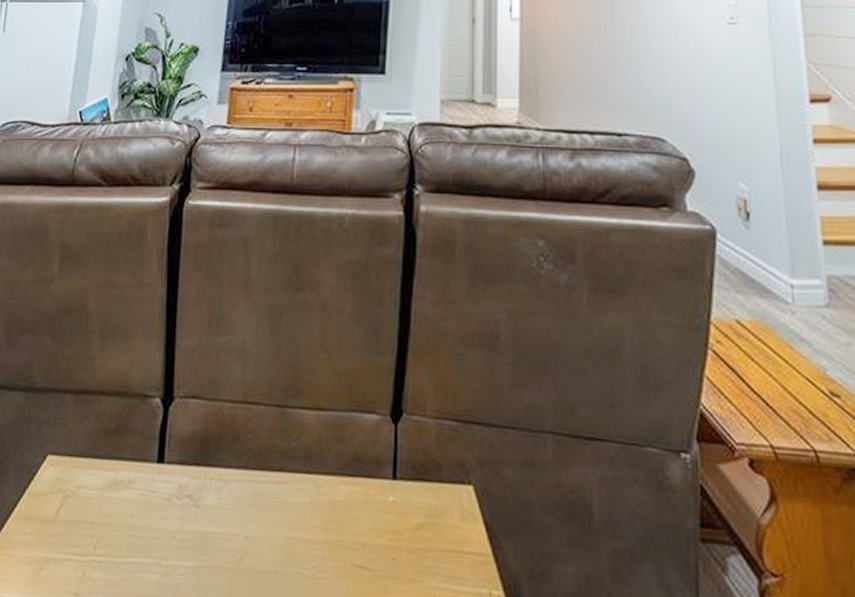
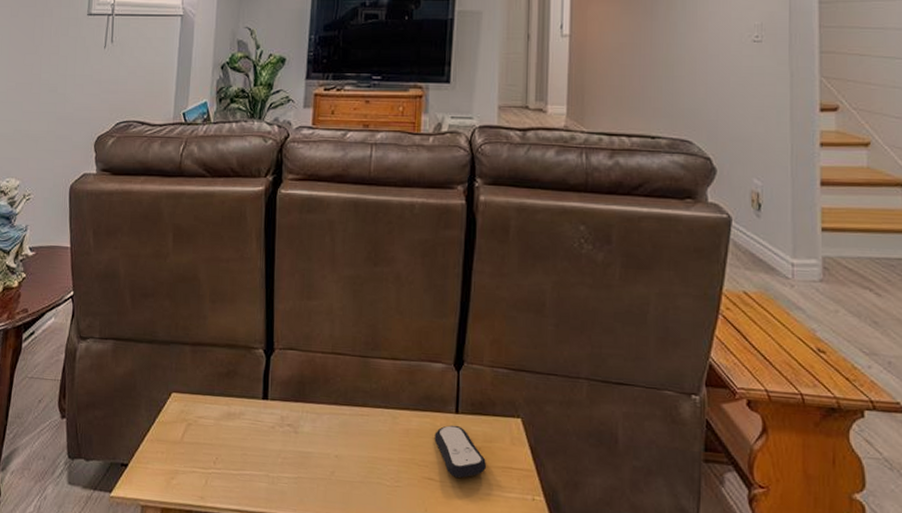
remote control: none [367,495,432,566] -> present [434,425,487,478]

